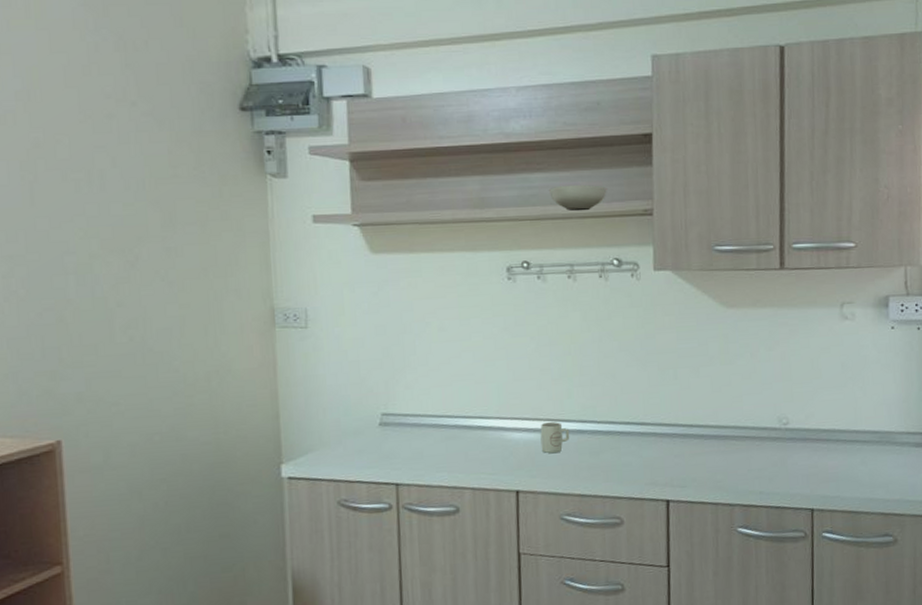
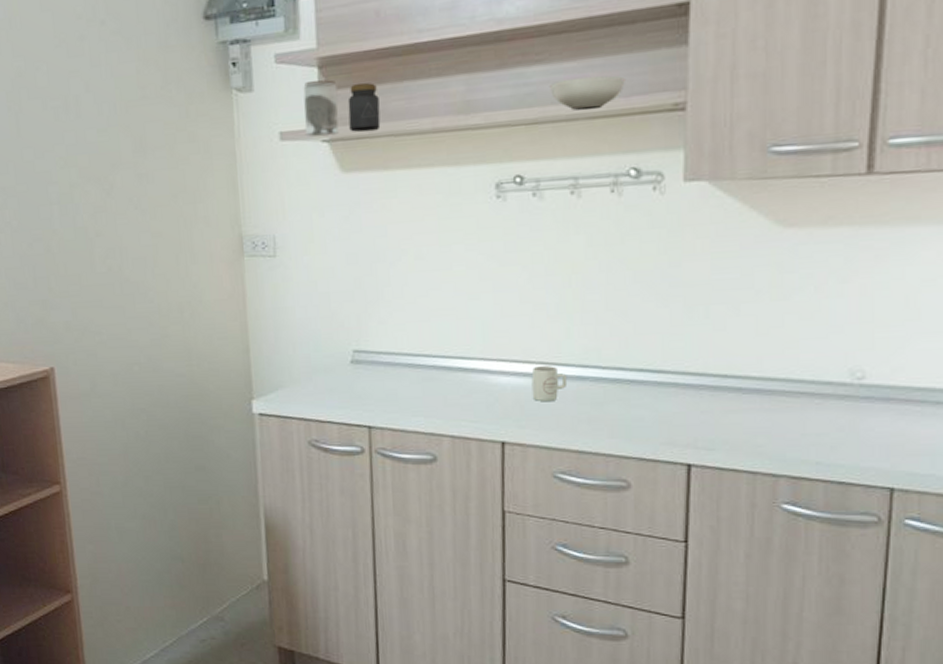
jar: none [335,172,369,222] -> present [303,79,339,137]
jar: none [377,176,407,220] -> present [347,82,381,133]

